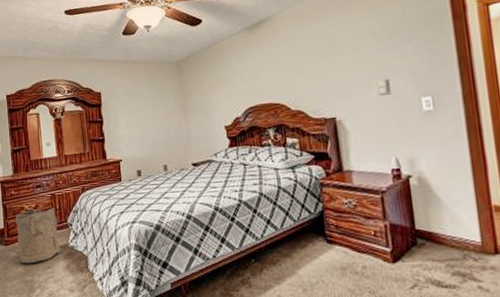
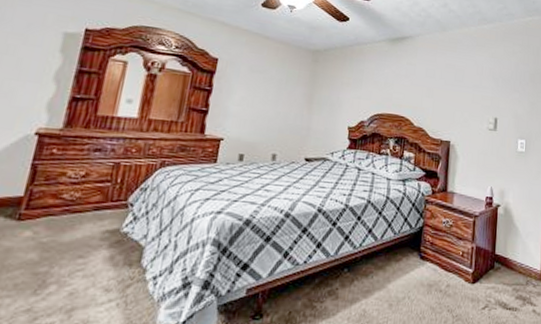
laundry hamper: present [16,208,60,264] -> none [35,177,115,249]

